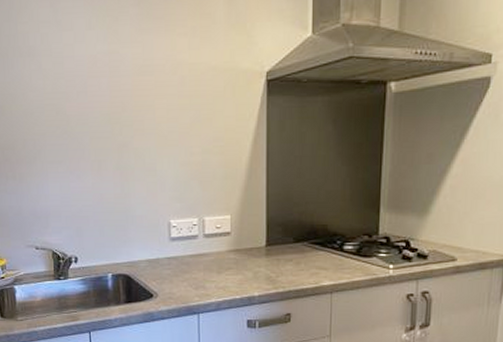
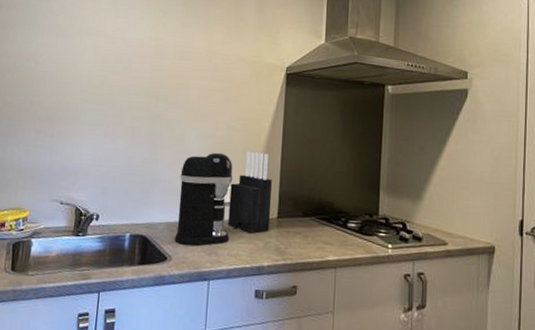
coffee maker: none [156,180,216,280] -> present [174,152,233,246]
knife block: none [212,177,257,264] -> present [227,152,272,233]

